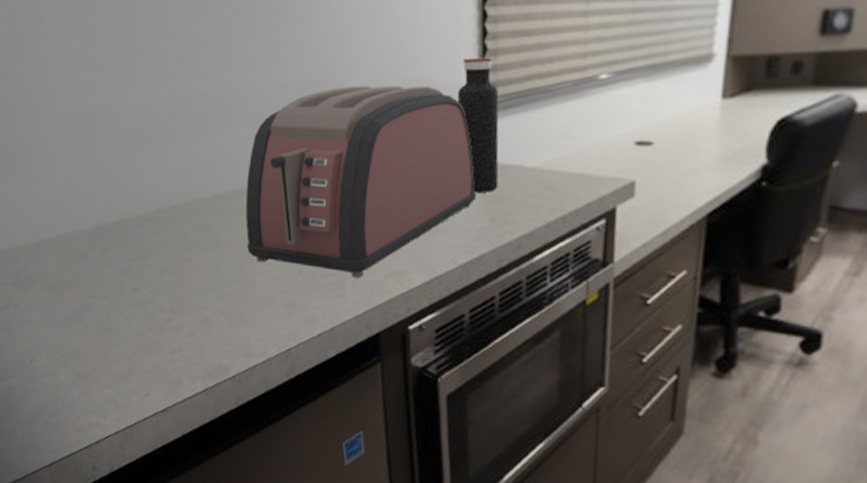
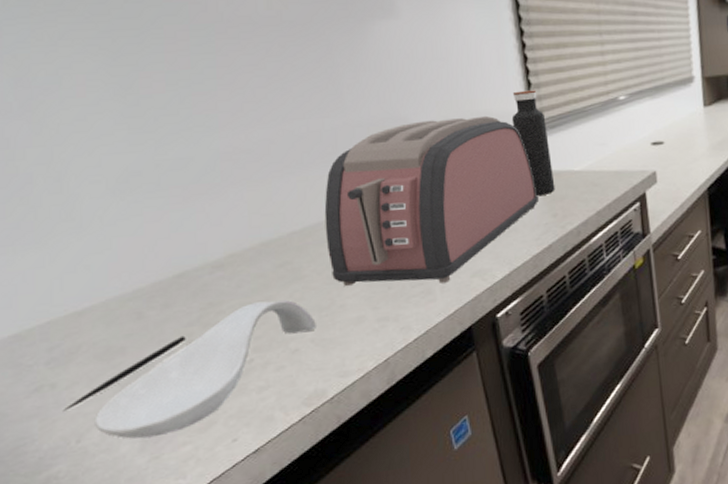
pen: none [22,282,117,331] -> present [62,335,186,411]
spoon rest: none [43,262,227,374] -> present [94,299,316,439]

